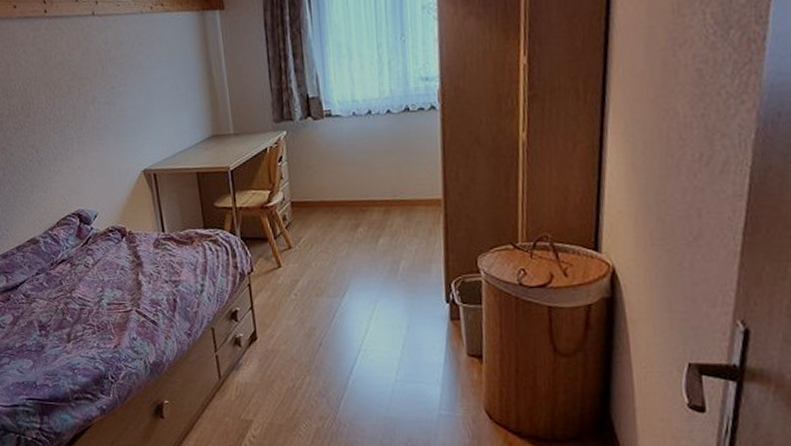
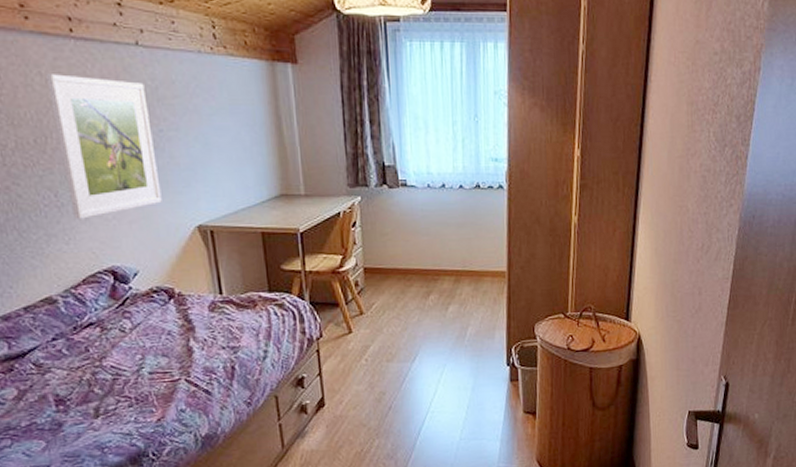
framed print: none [29,47,115,171] -> present [46,74,162,219]

